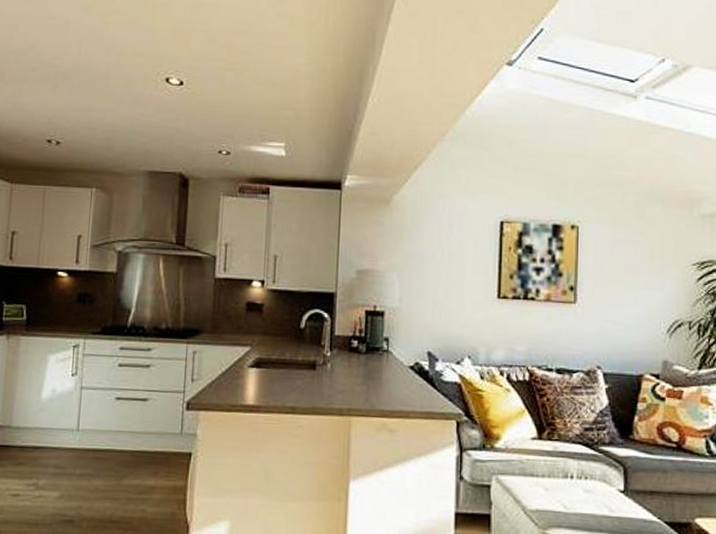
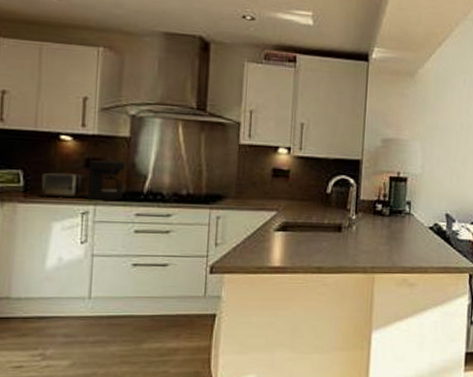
toaster: none [40,306,80,332] -> present [41,171,88,199]
coffee maker: none [78,294,111,335] -> present [87,160,125,201]

